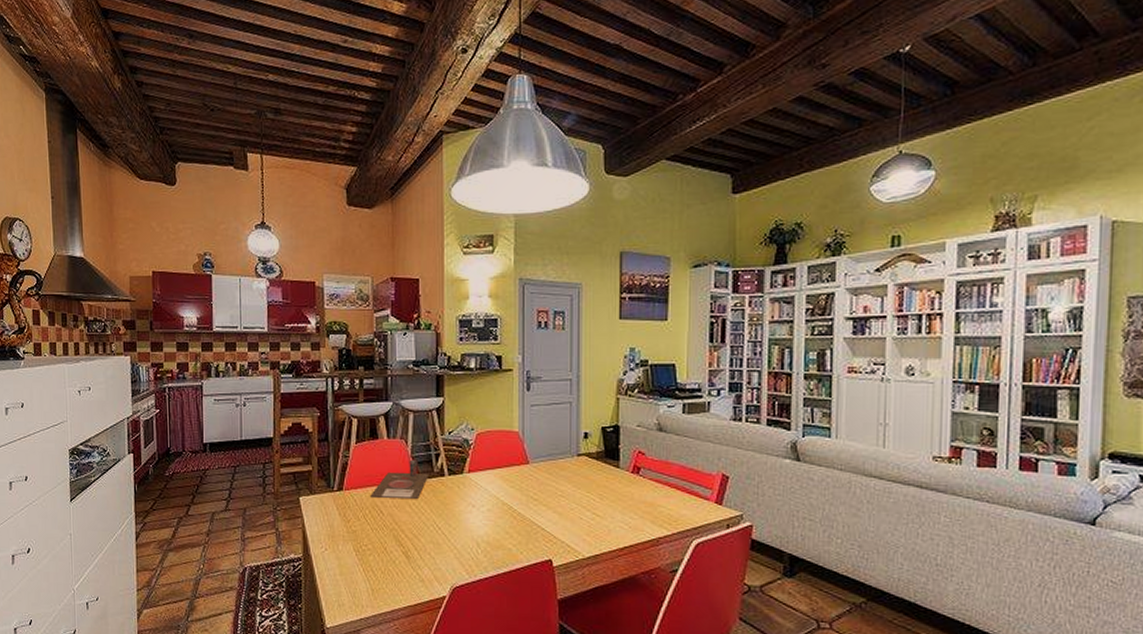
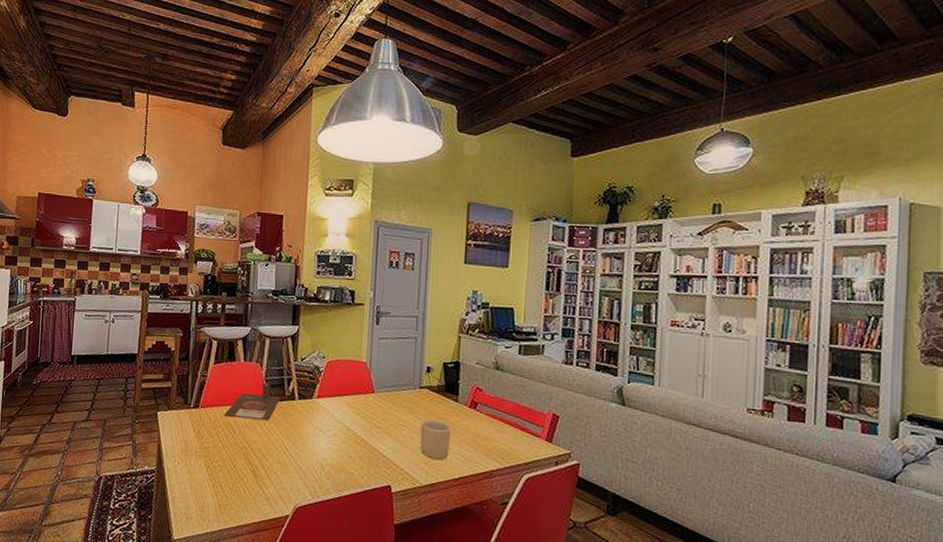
mug: none [580,489,614,530] -> present [420,420,452,460]

